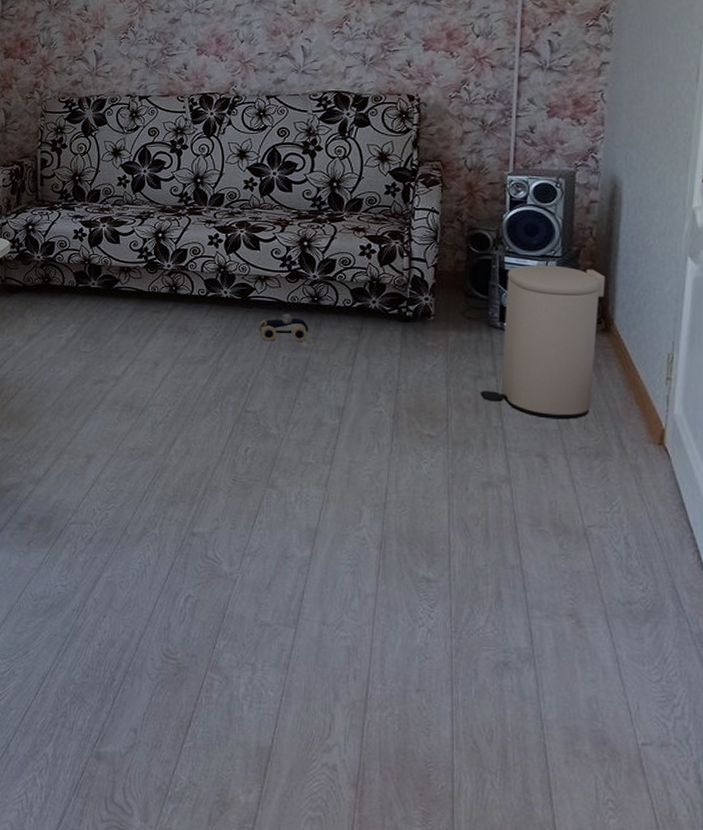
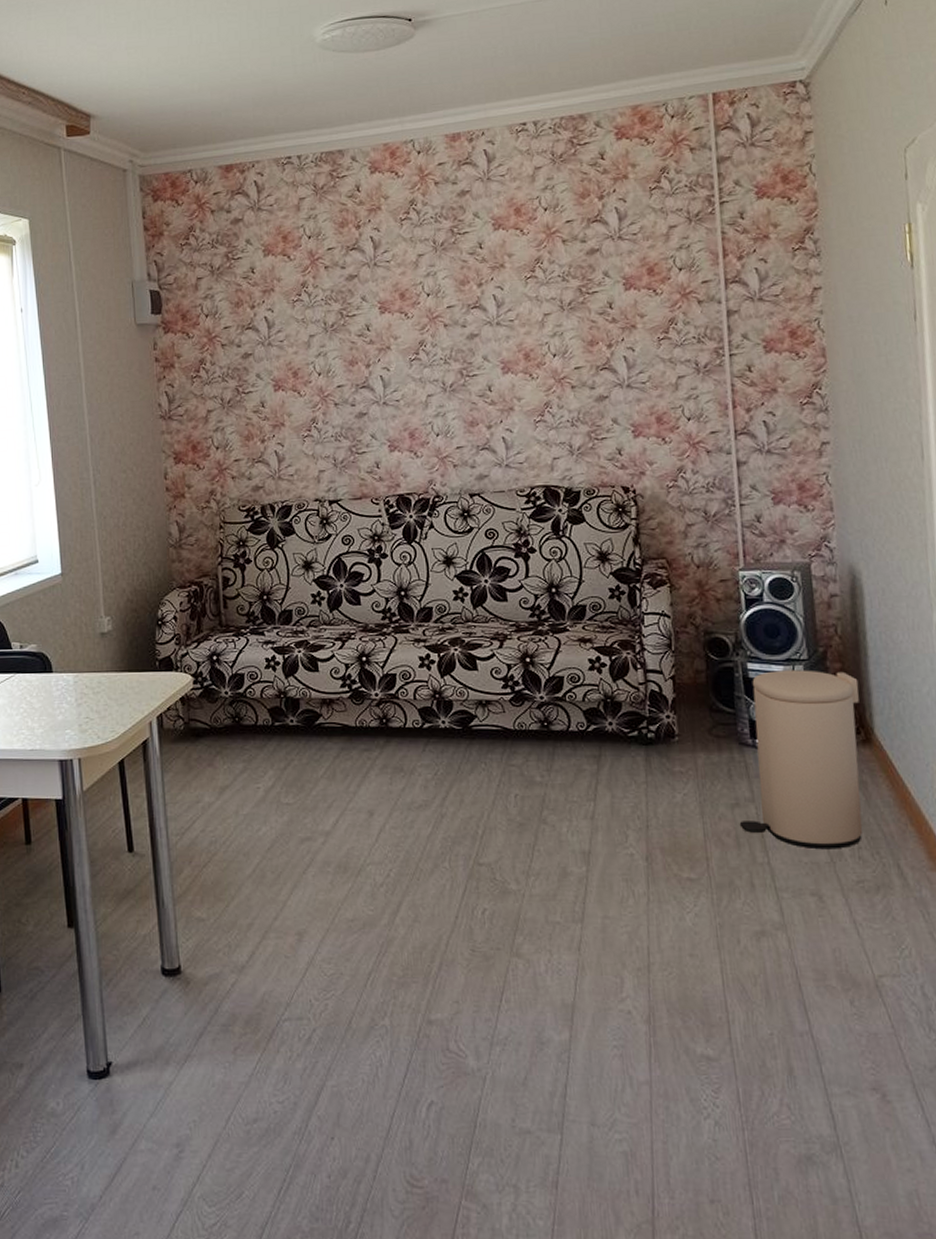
toy car: present [258,313,308,342] -> none [484,743,541,777]

